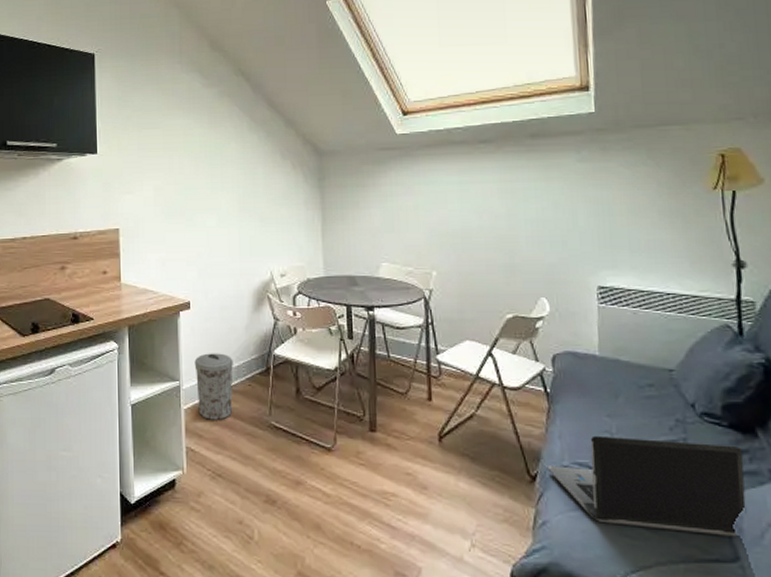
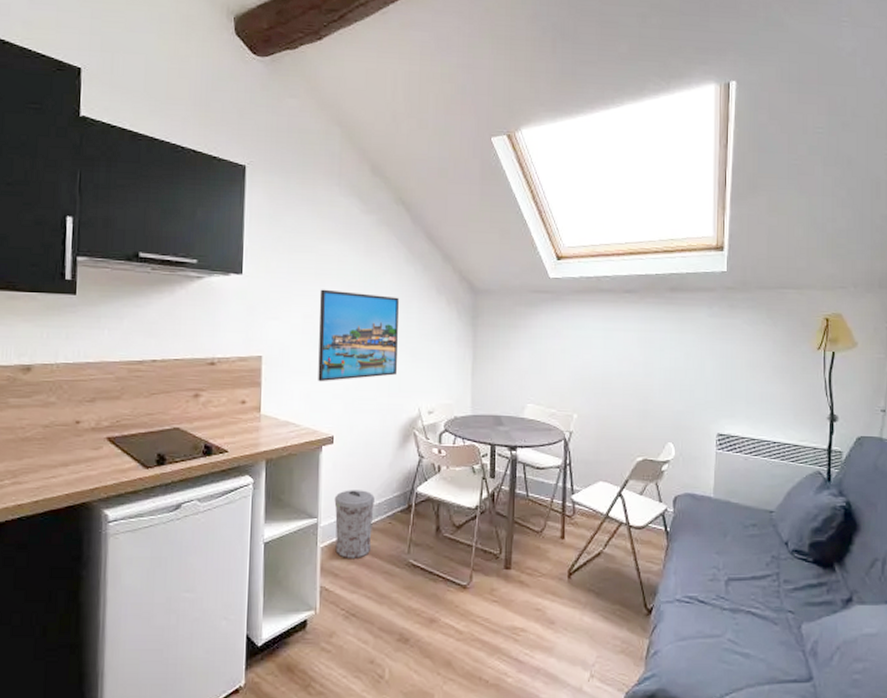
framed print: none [168,162,247,251] -> present [318,289,399,382]
laptop computer: present [547,435,747,537] -> none [662,571,823,659]

